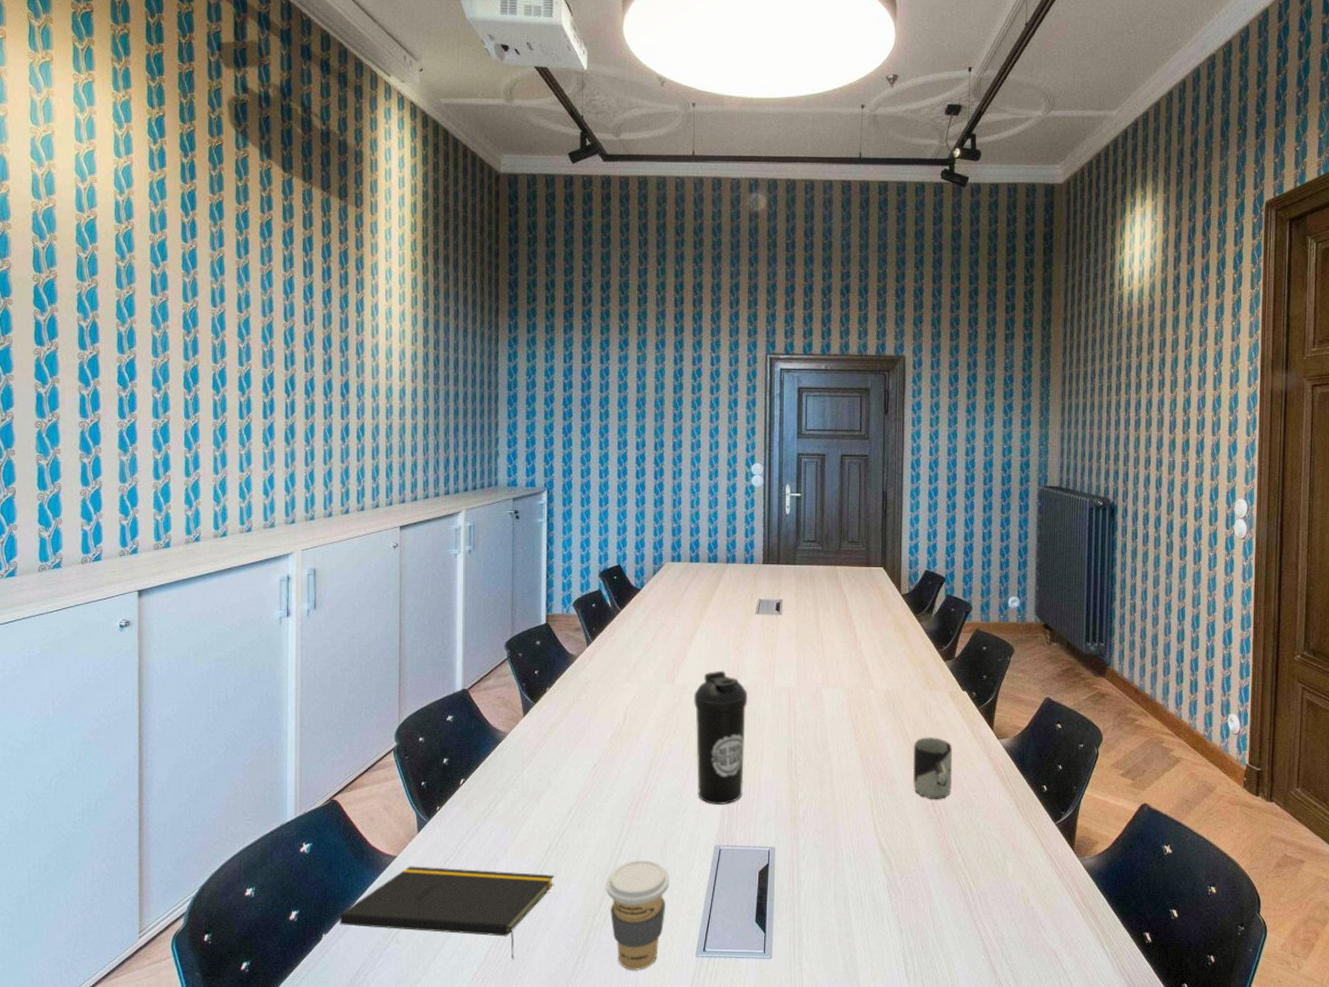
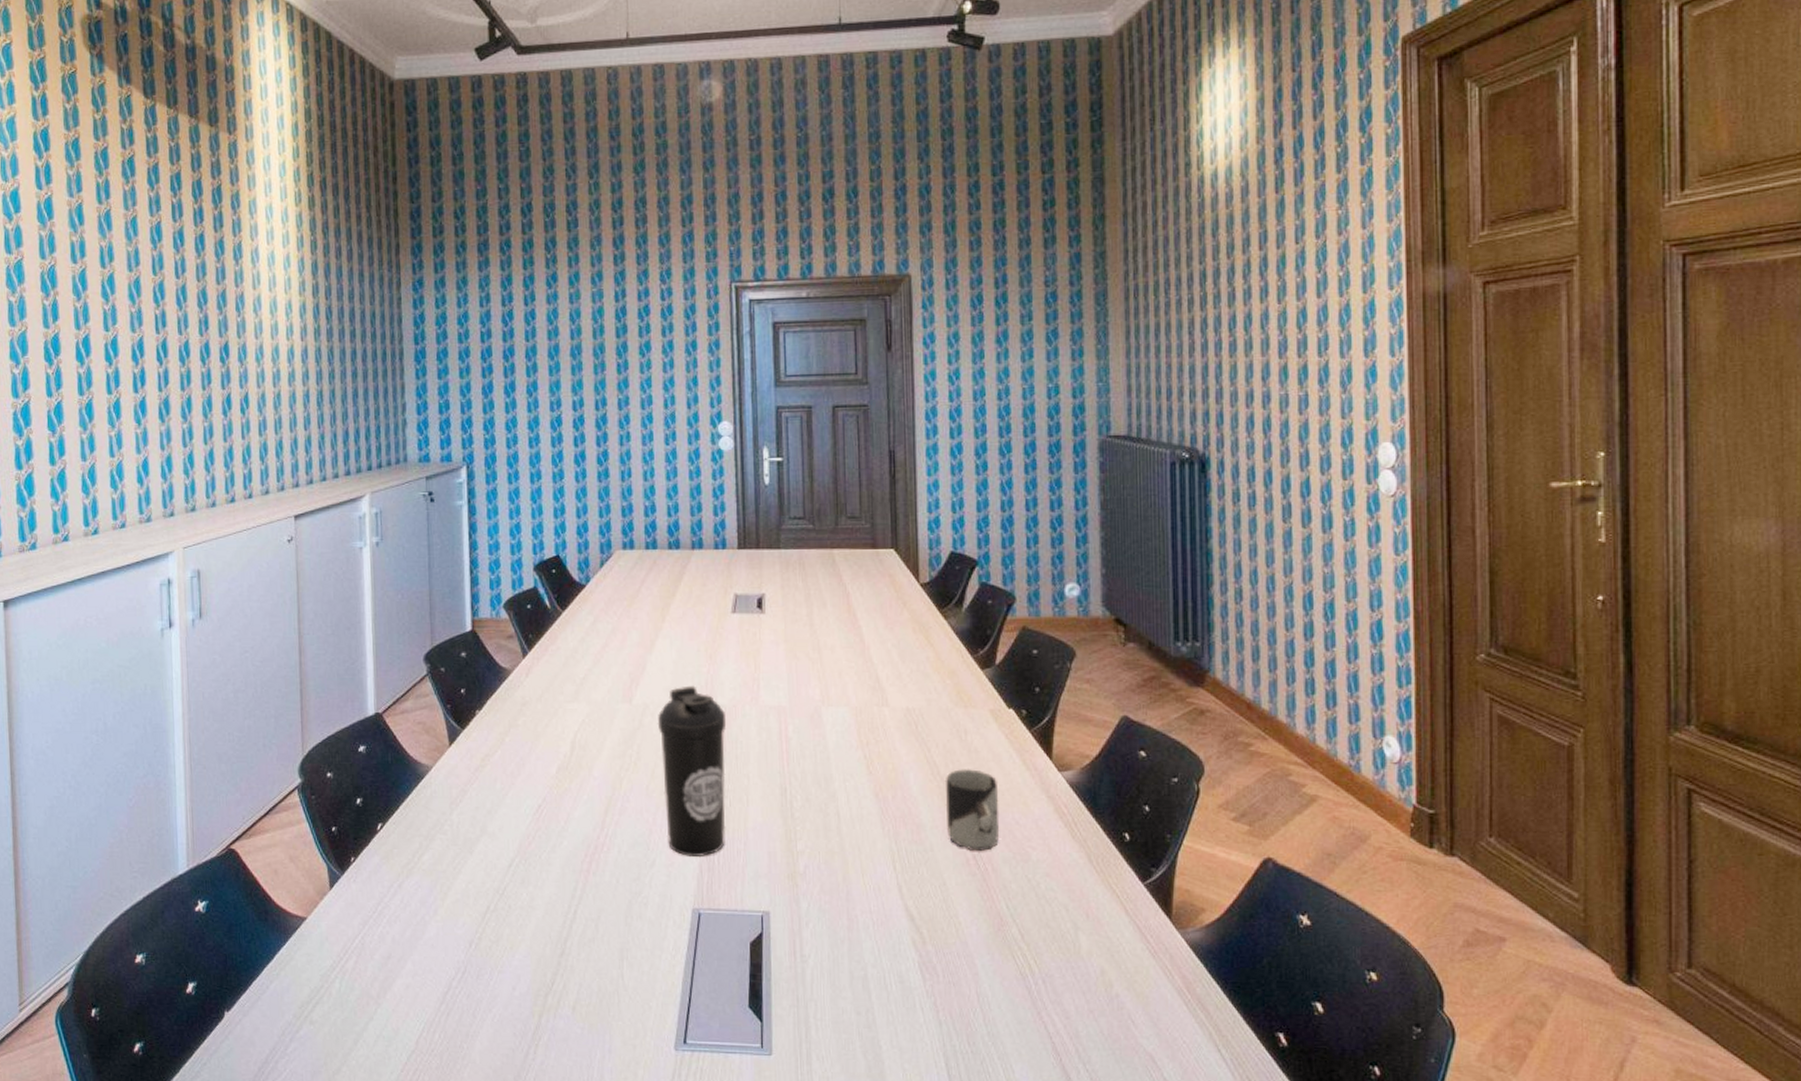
notepad: present [339,866,554,960] -> none [243,930,495,1049]
coffee cup: present [606,859,670,970] -> none [558,925,638,1065]

